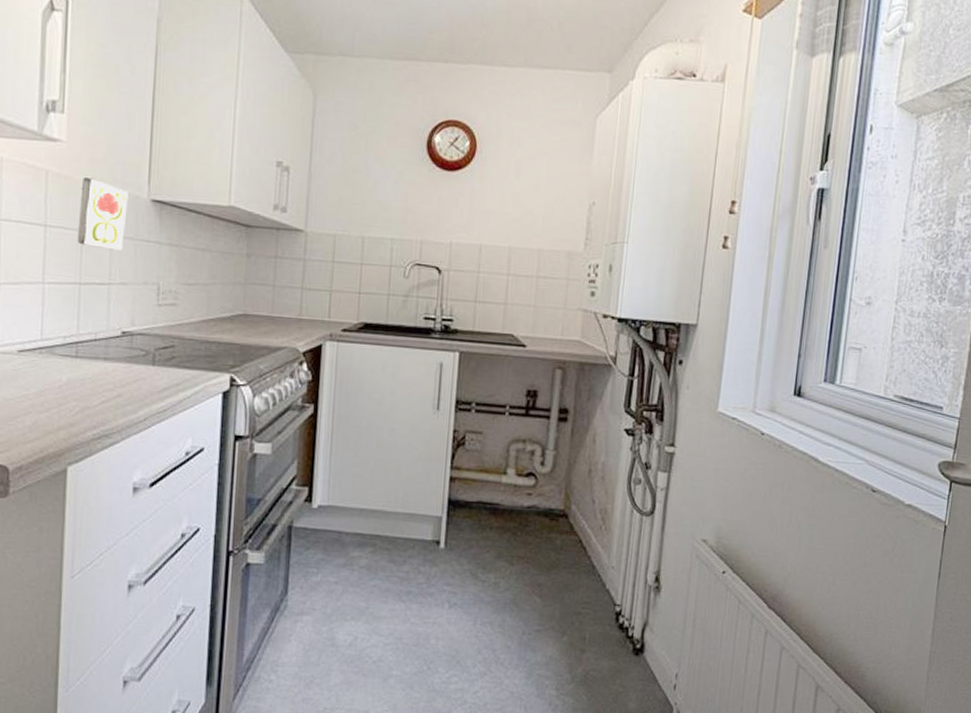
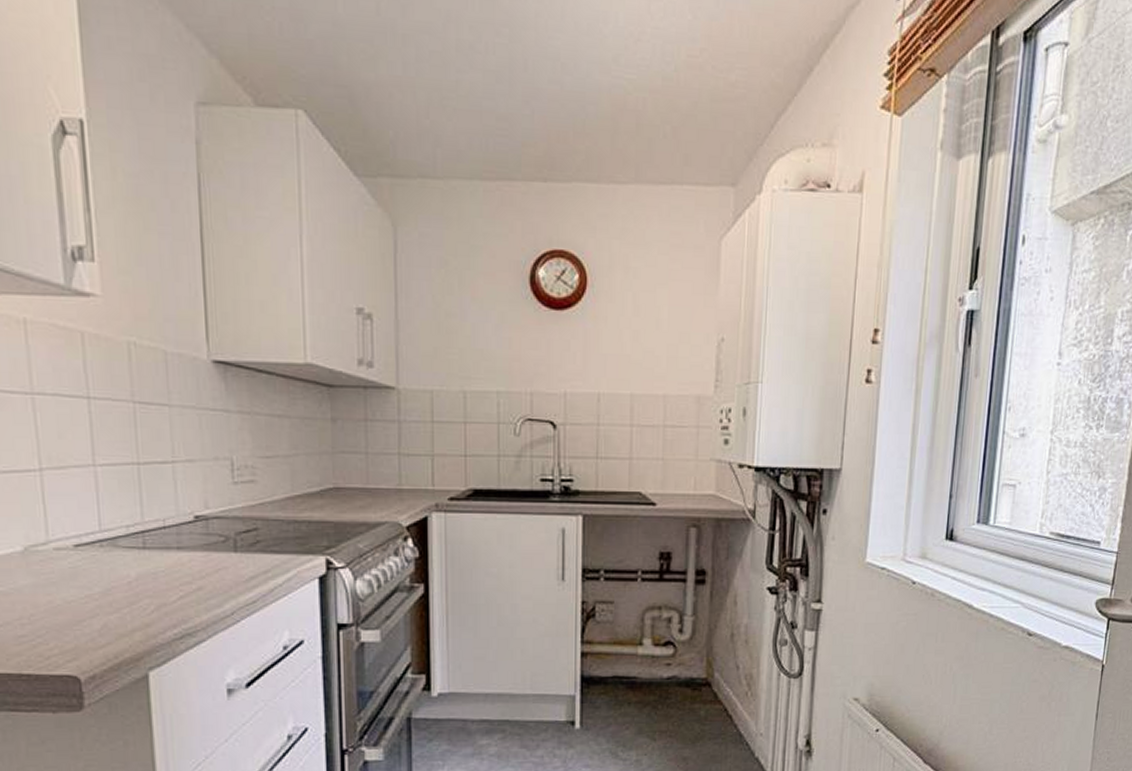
decorative tile: present [77,177,129,251] -> none [126,338,185,423]

